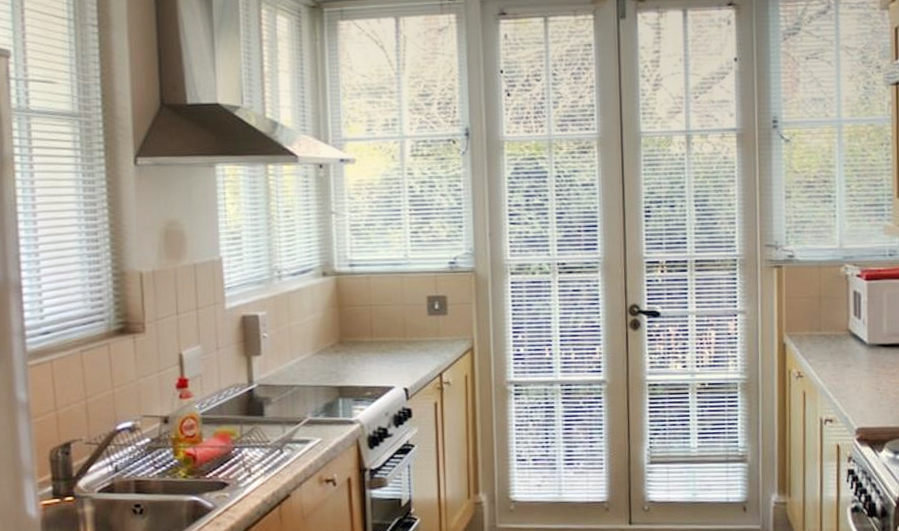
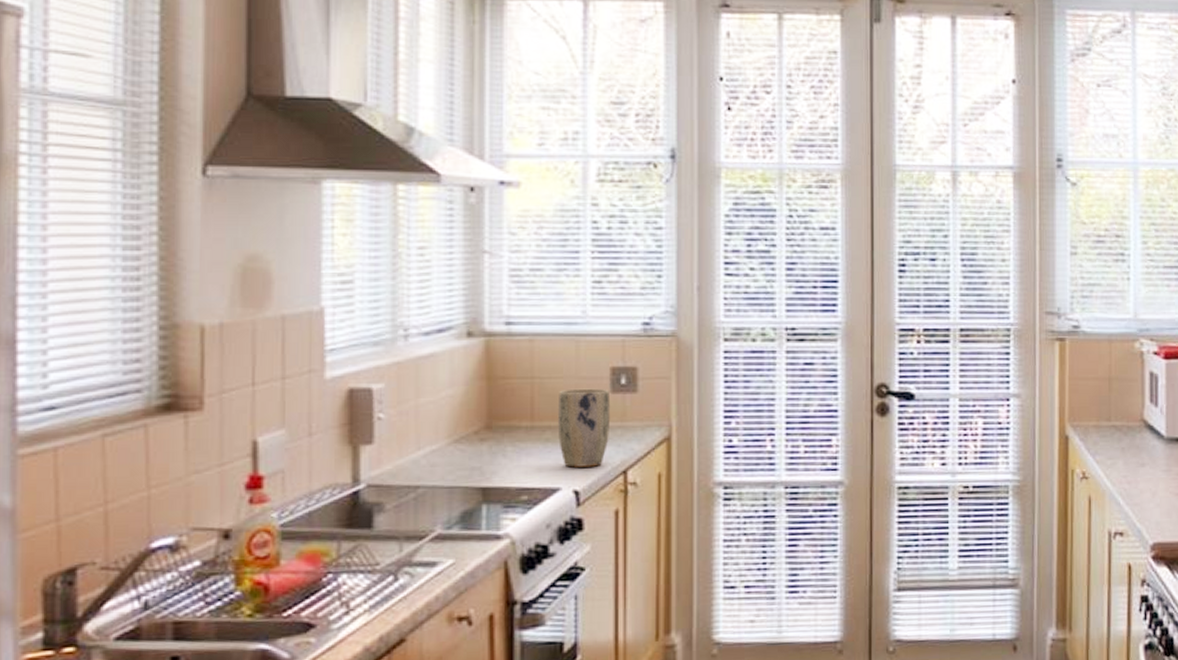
plant pot: none [389,312,429,371] -> present [557,388,611,468]

